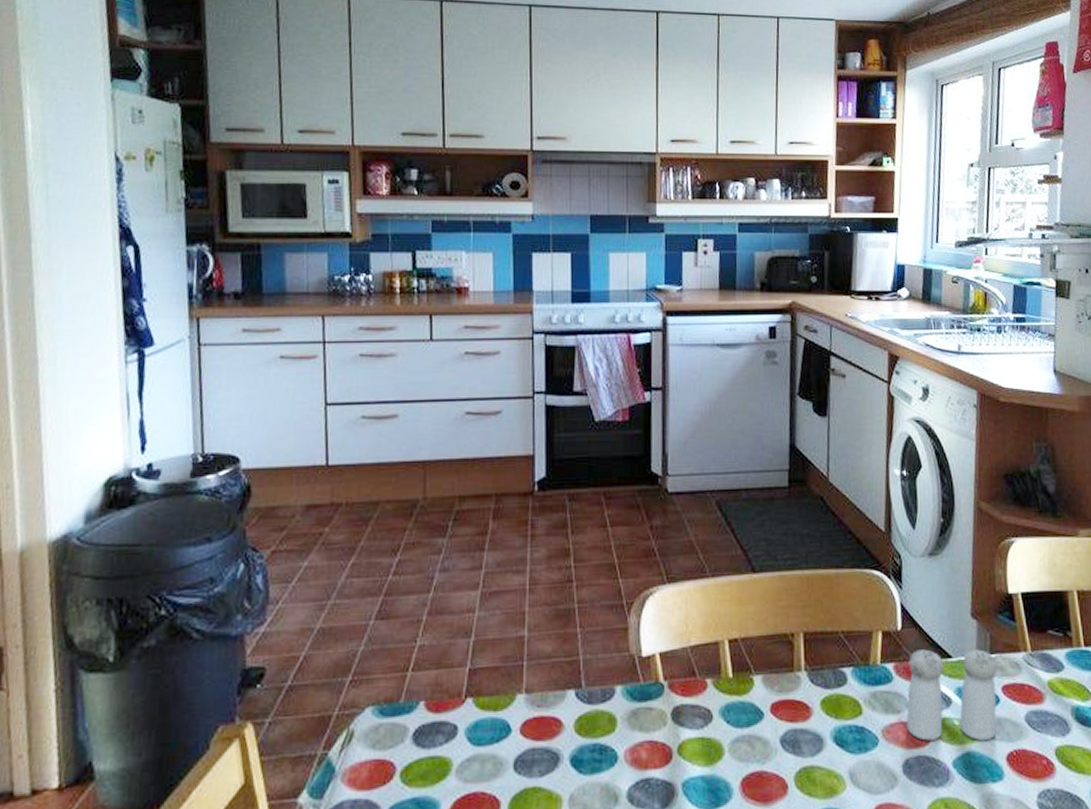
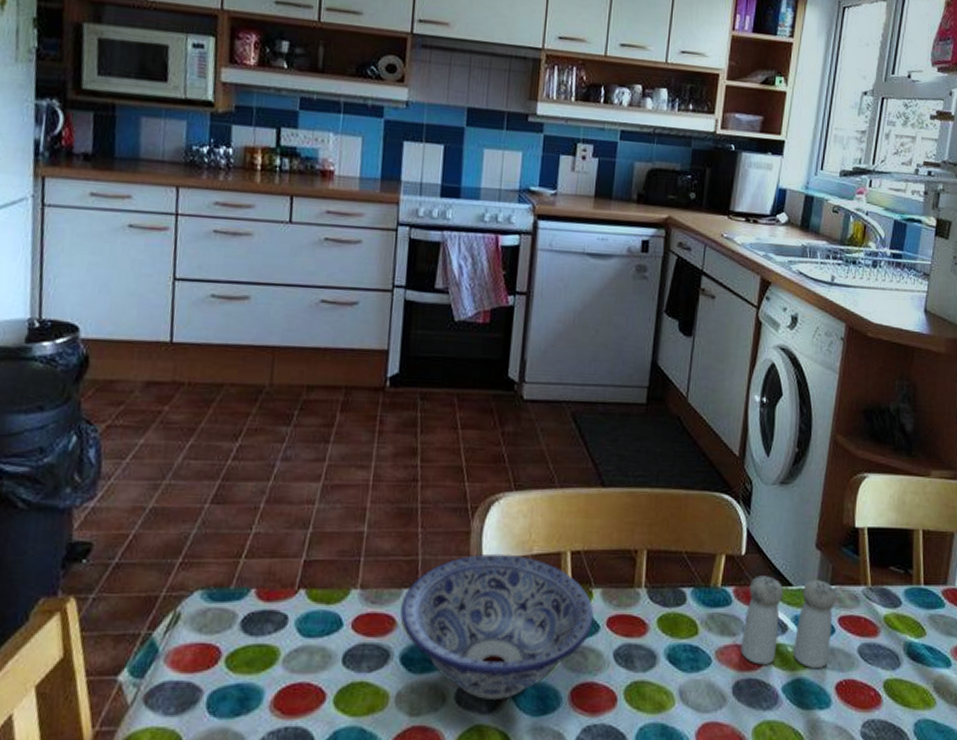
bowl: none [567,647,757,797] -> present [400,553,594,701]

